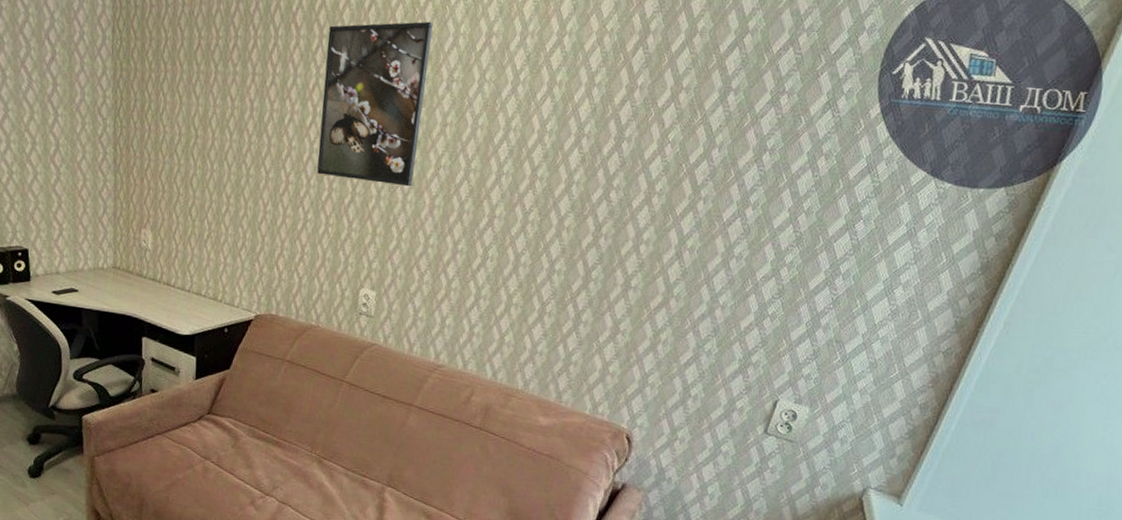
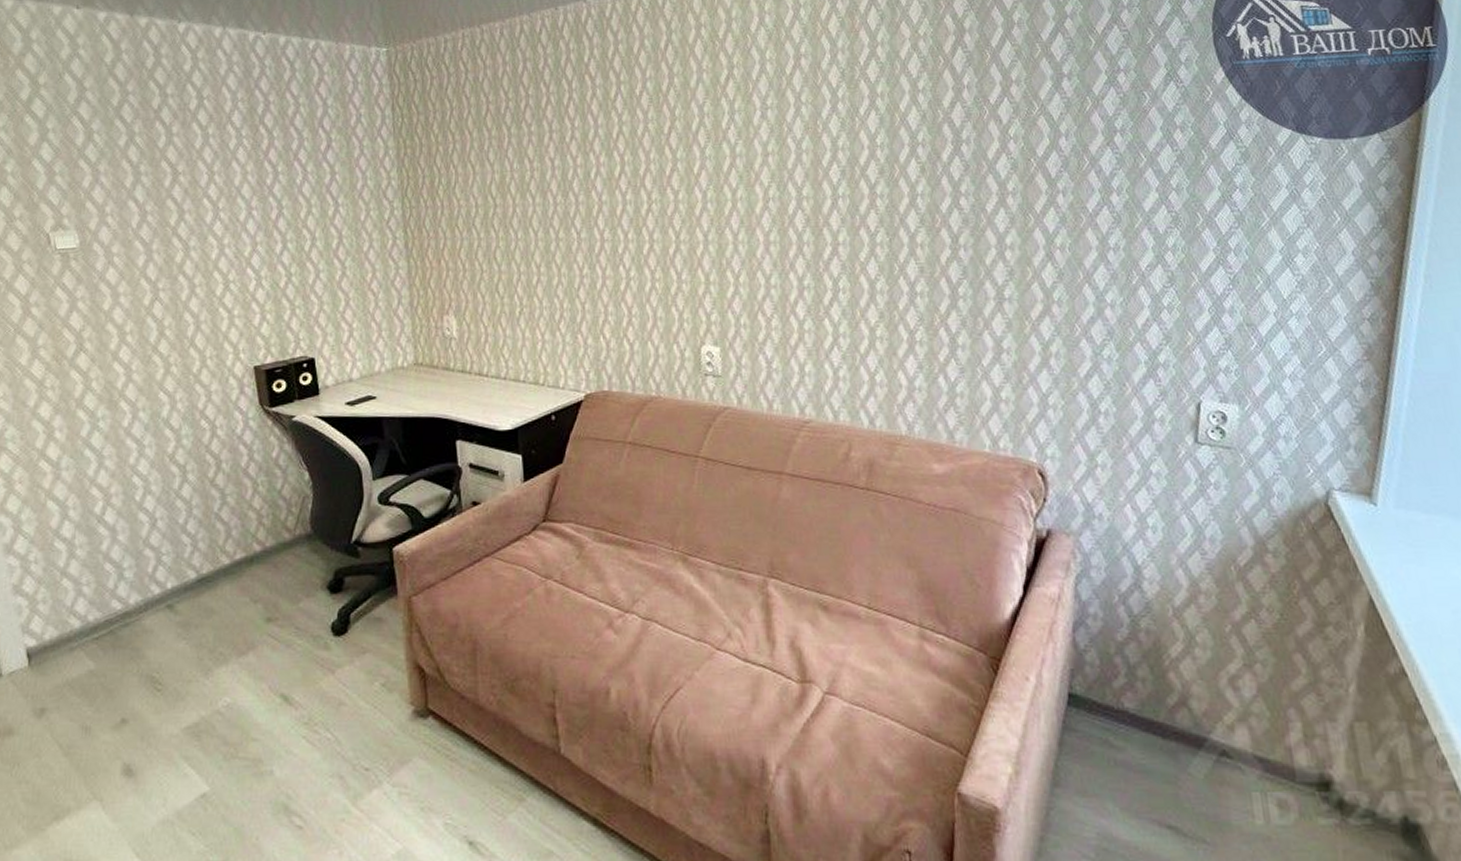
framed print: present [317,21,433,187] -> none [626,52,741,227]

